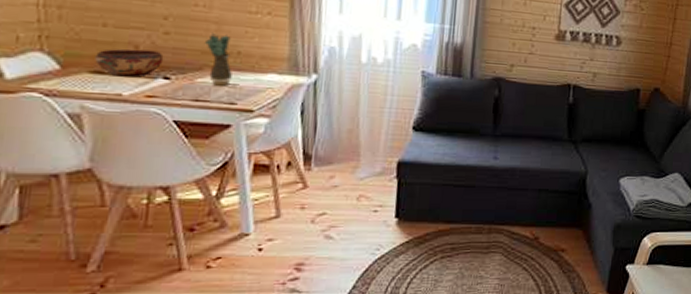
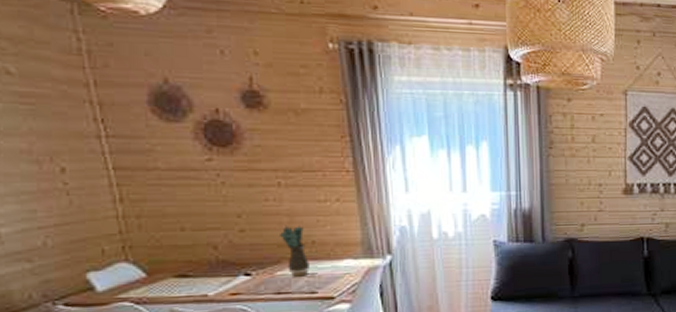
decorative bowl: present [95,49,164,77] -> none [178,249,243,278]

